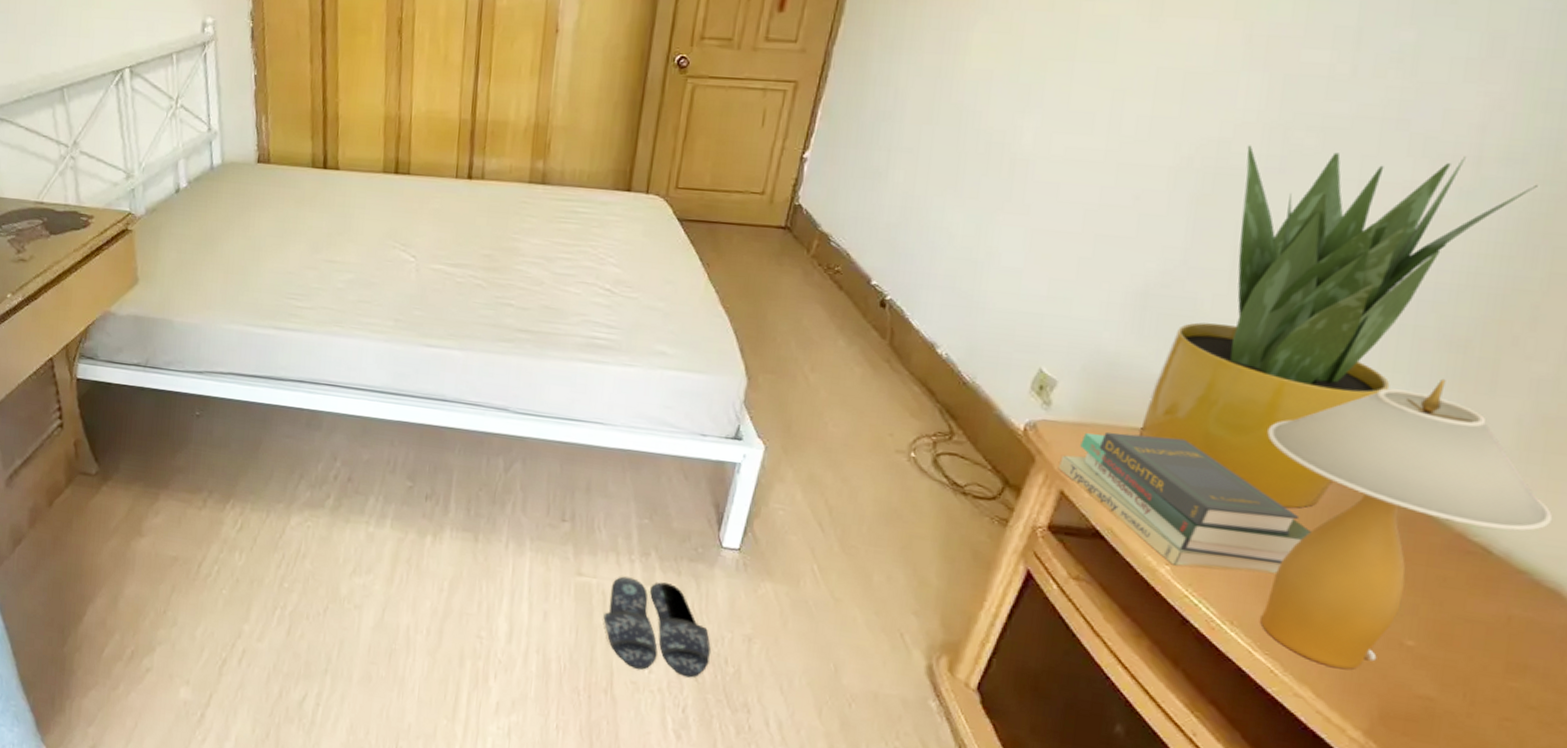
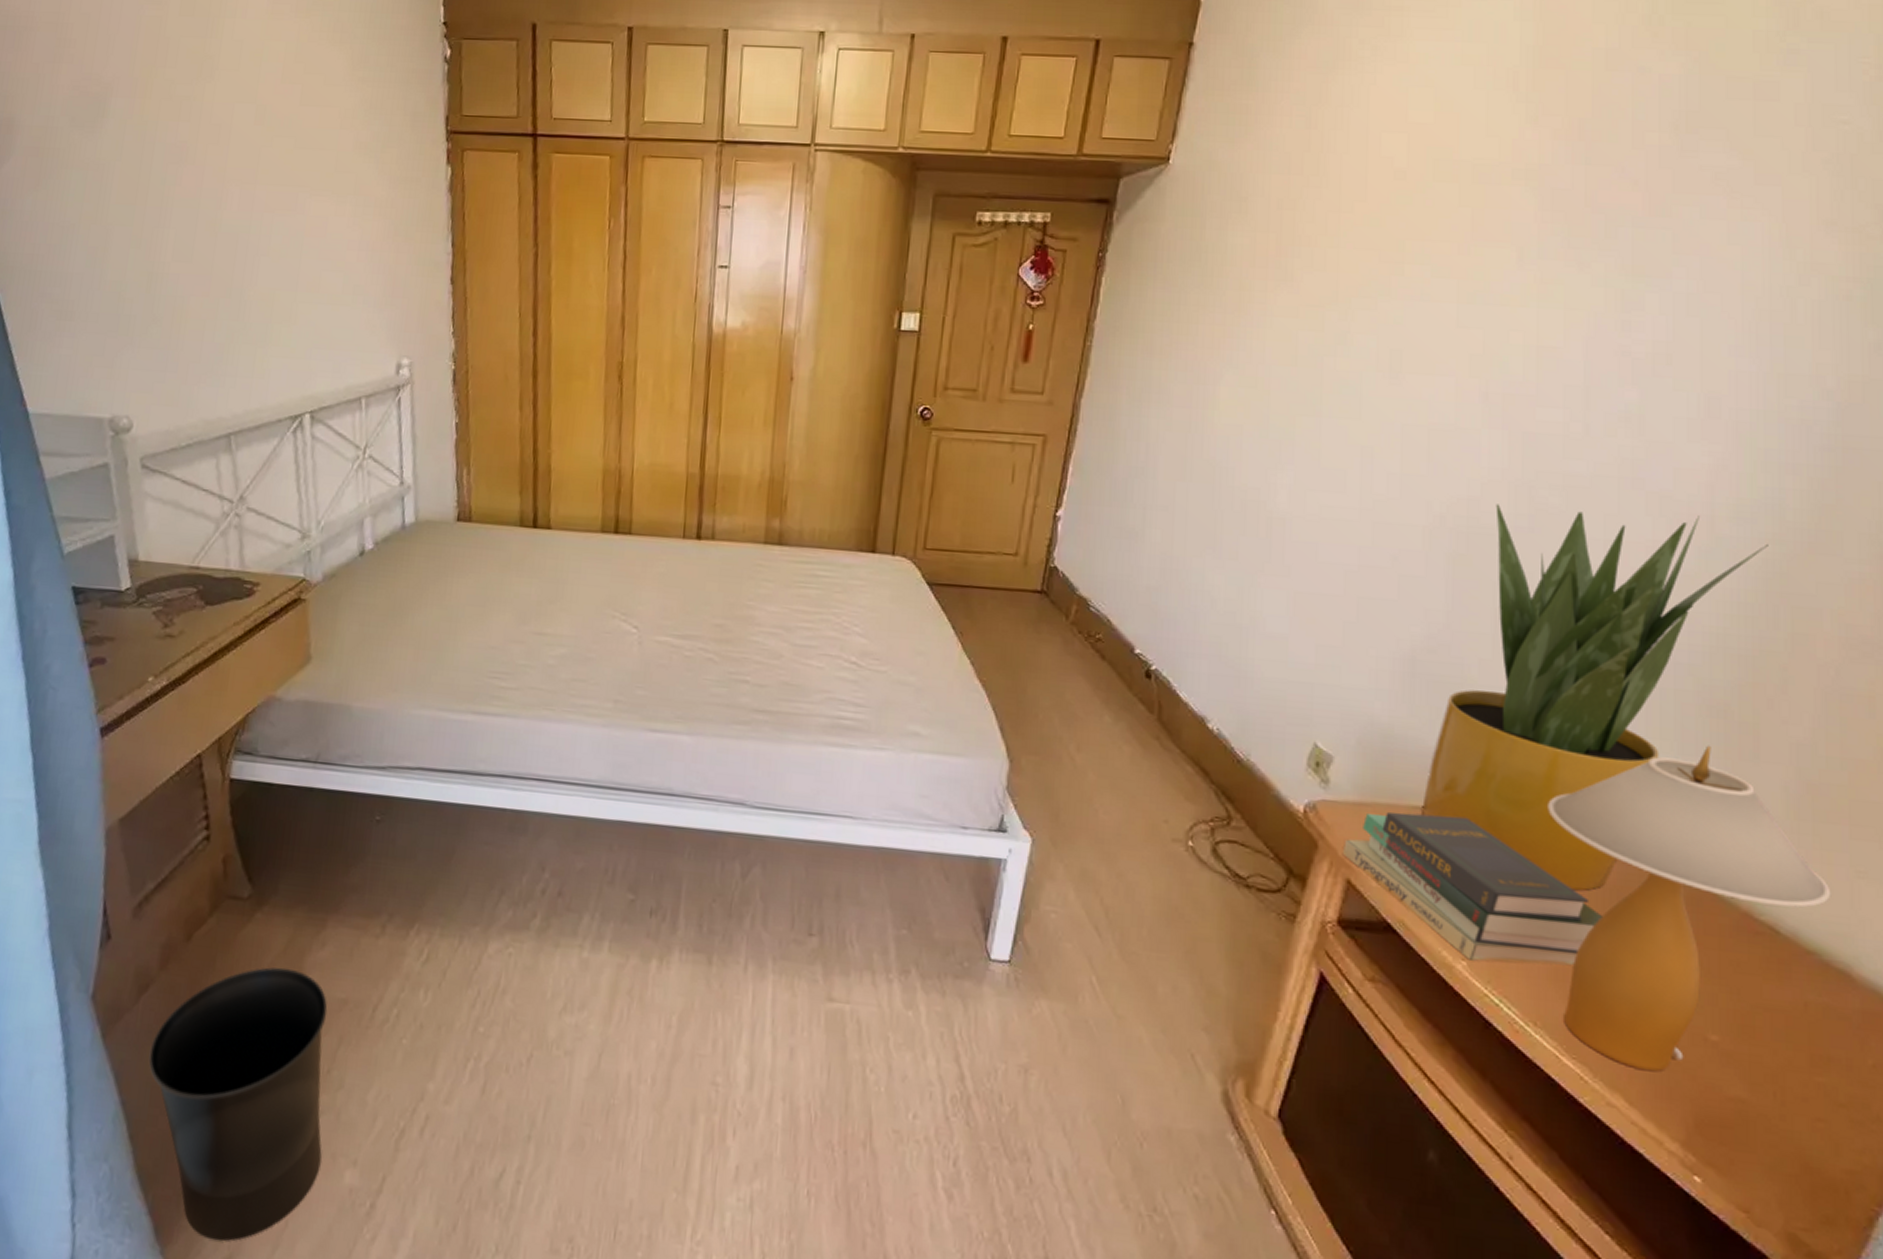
waste bin: none [24,529,162,735] -> present [148,967,328,1241]
slippers: present [603,576,711,678] -> none [859,1000,982,1122]

